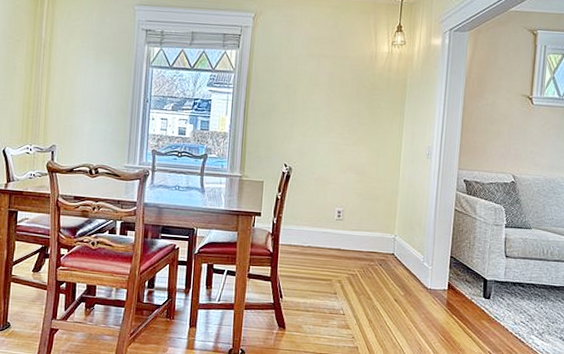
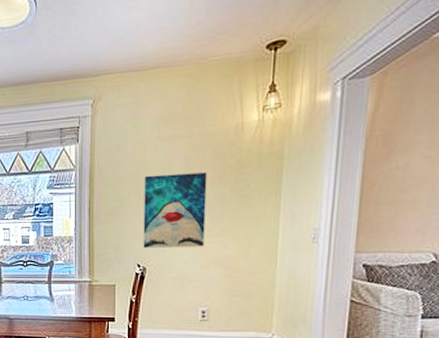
wall art: none [290,85,347,153] -> present [143,172,207,248]

